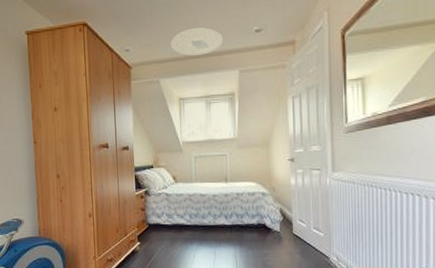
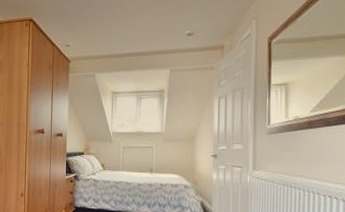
ceiling light: present [171,27,223,56] -> none [108,29,156,53]

